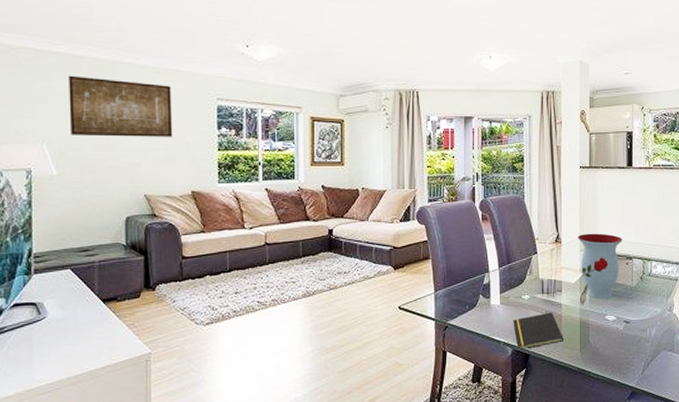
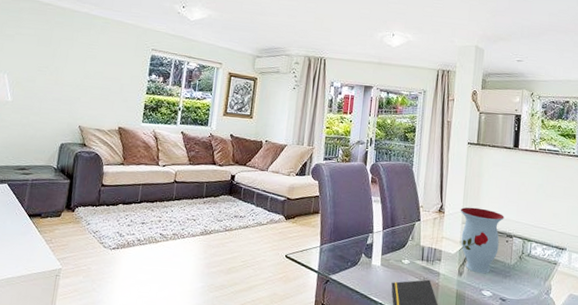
wall art: present [69,75,173,137] -> none [28,18,116,79]

